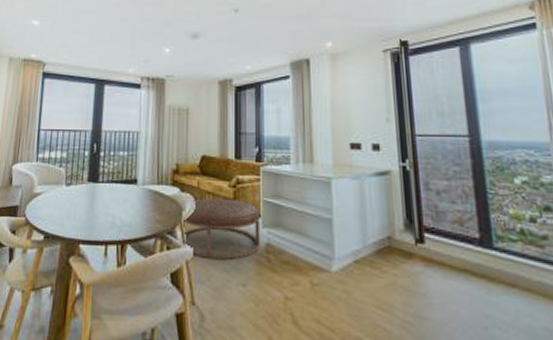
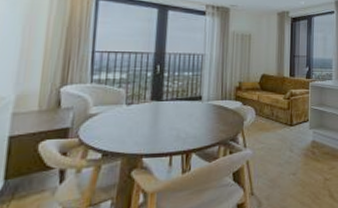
ottoman: present [183,198,260,259] -> none [245,108,308,157]

